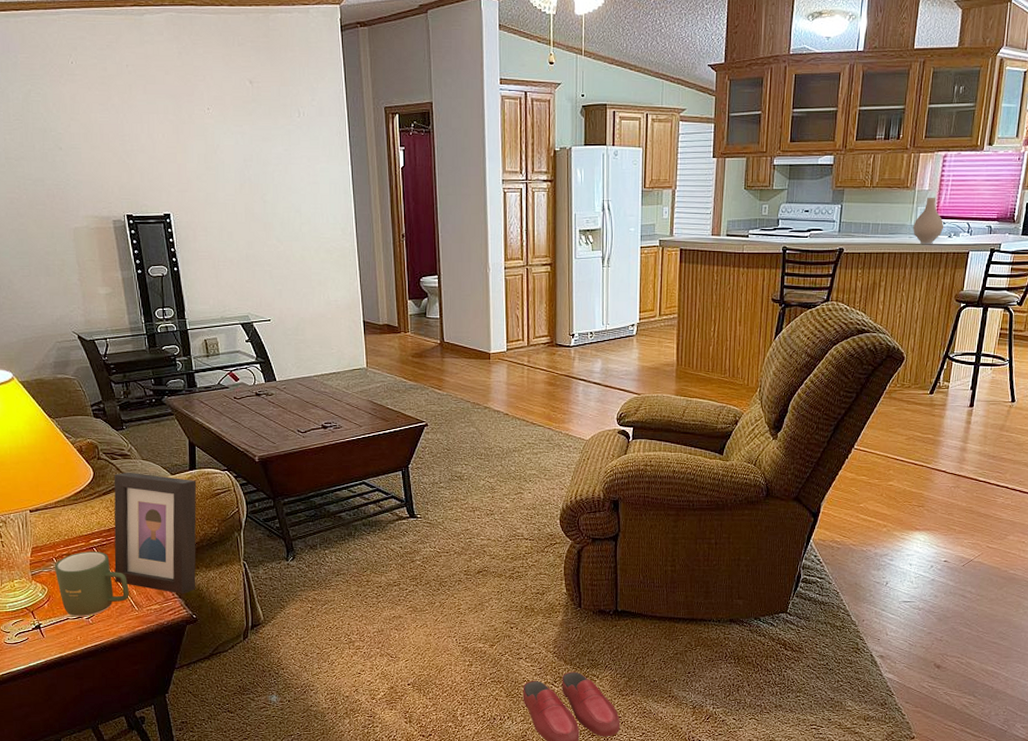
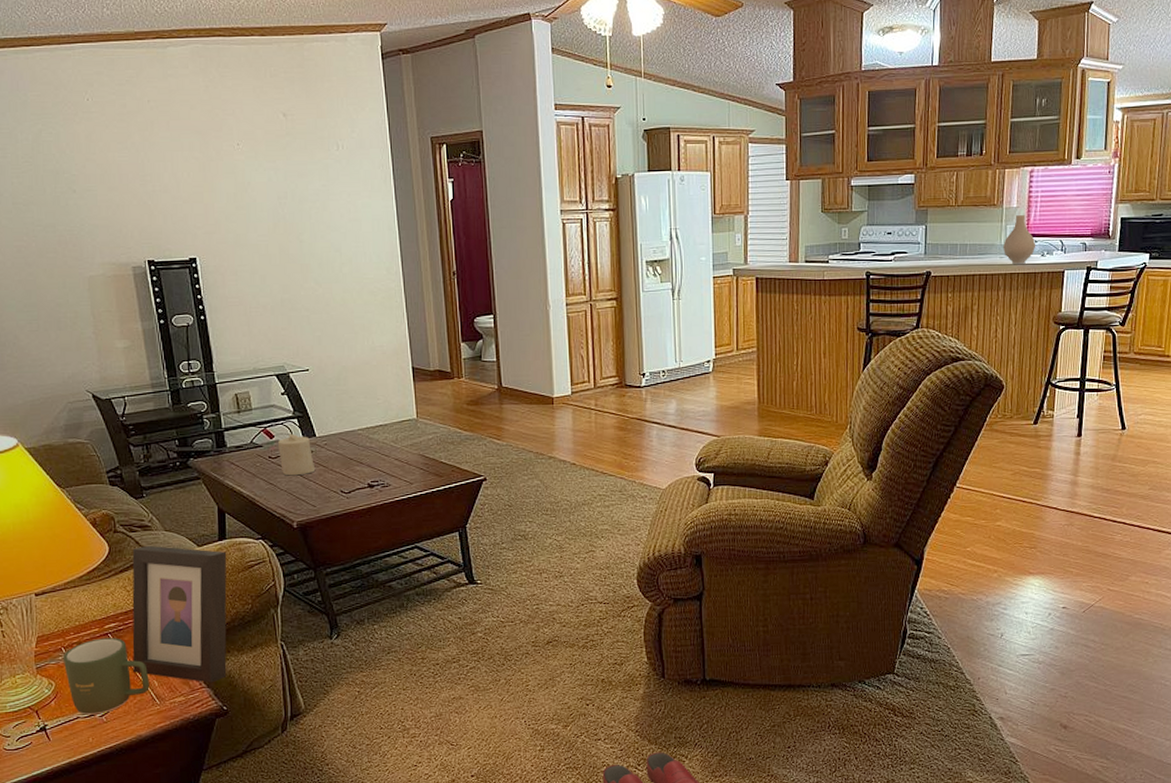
candle: none [243,377,276,415] -> present [278,433,316,476]

